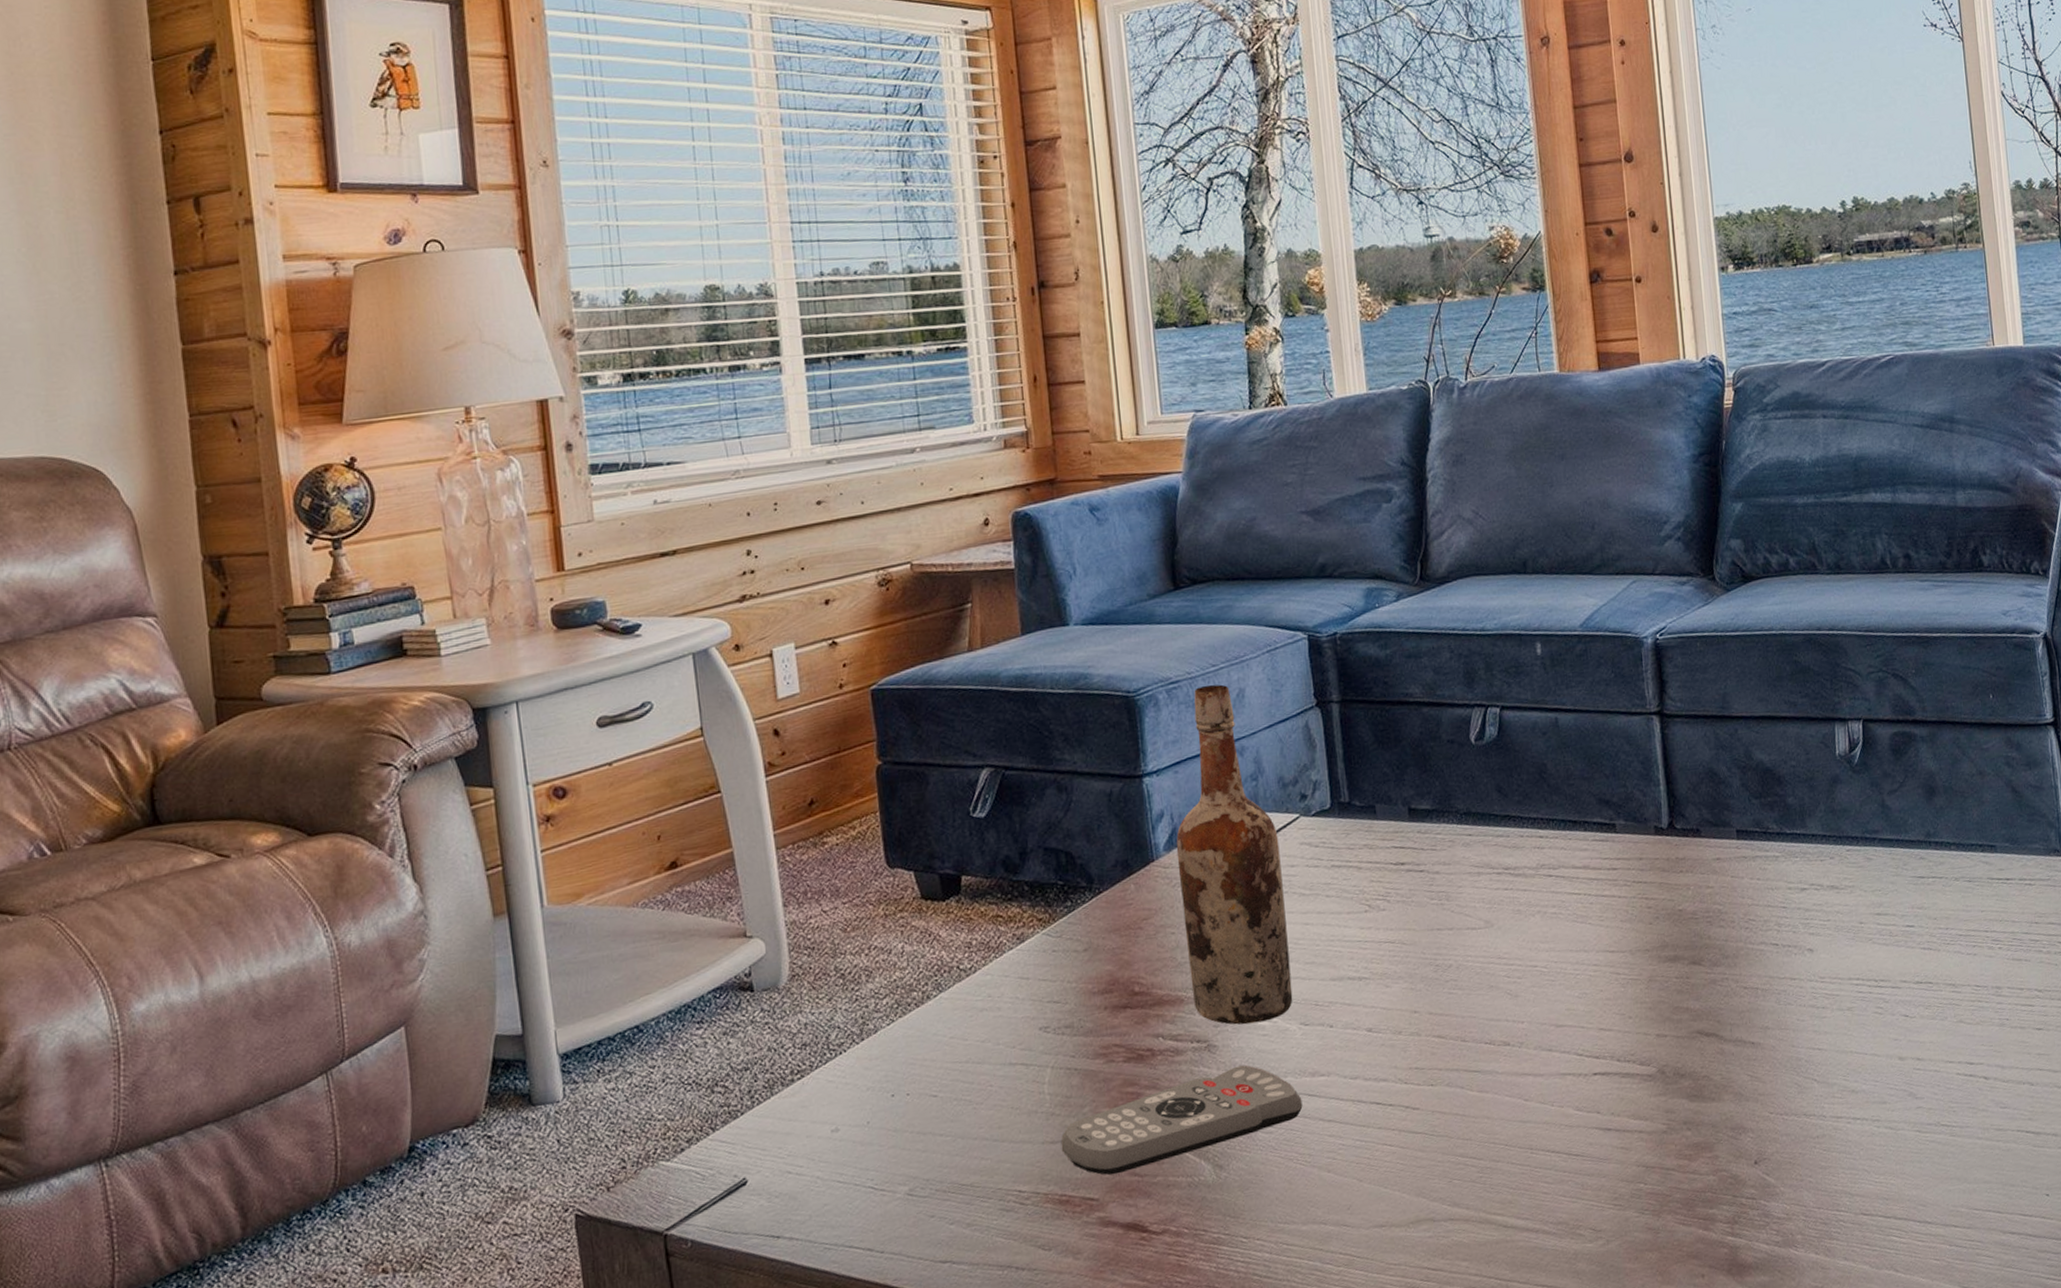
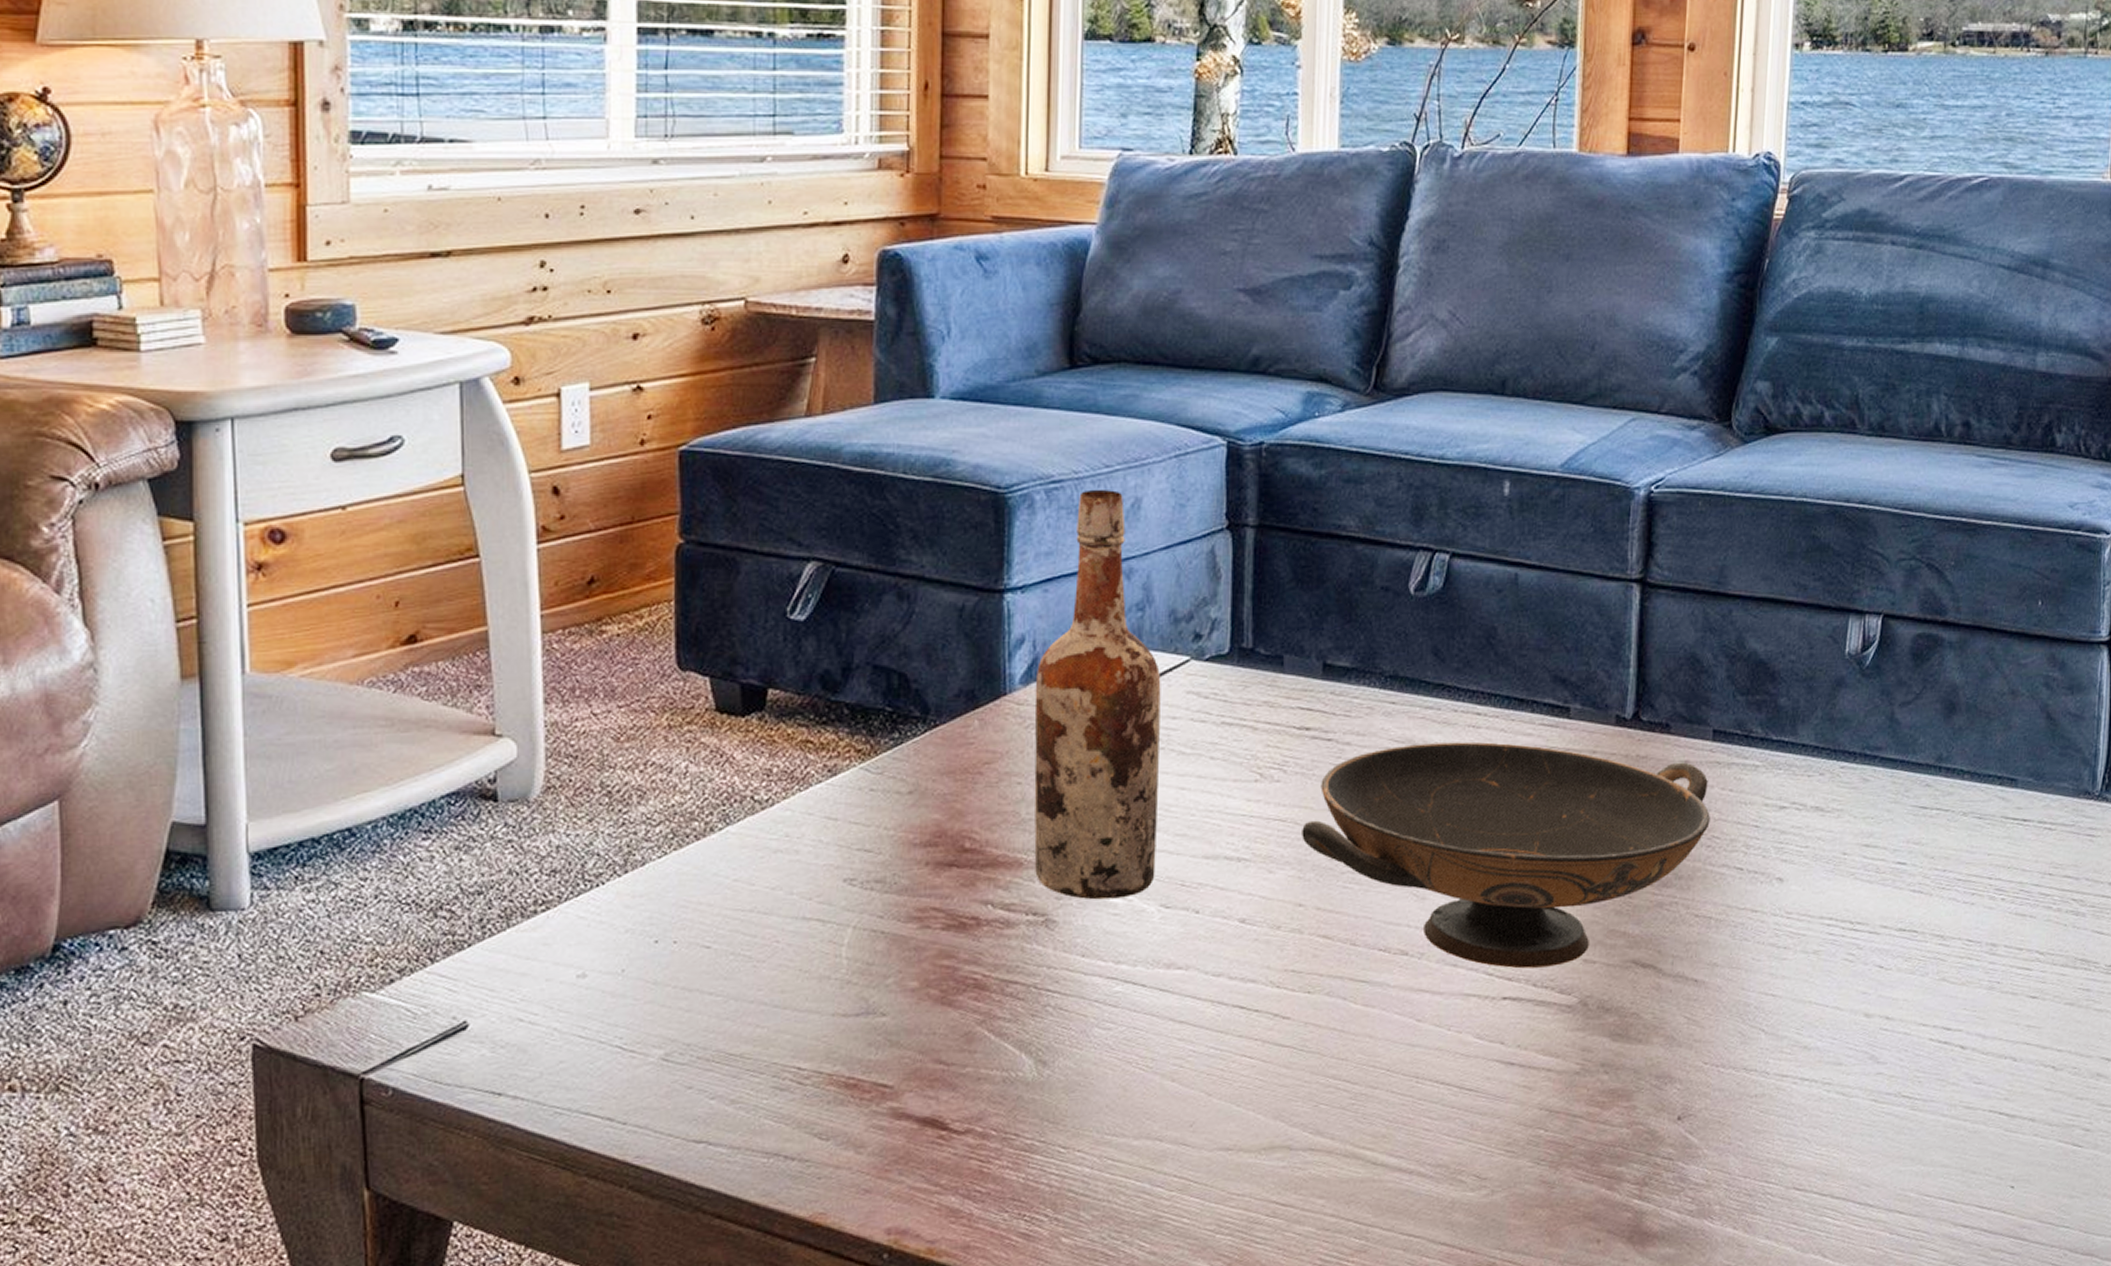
remote control: present [1060,1065,1303,1175] -> none [854,947,1152,1060]
decorative bowl: none [1408,858,1745,1048] -> present [1302,742,1710,969]

